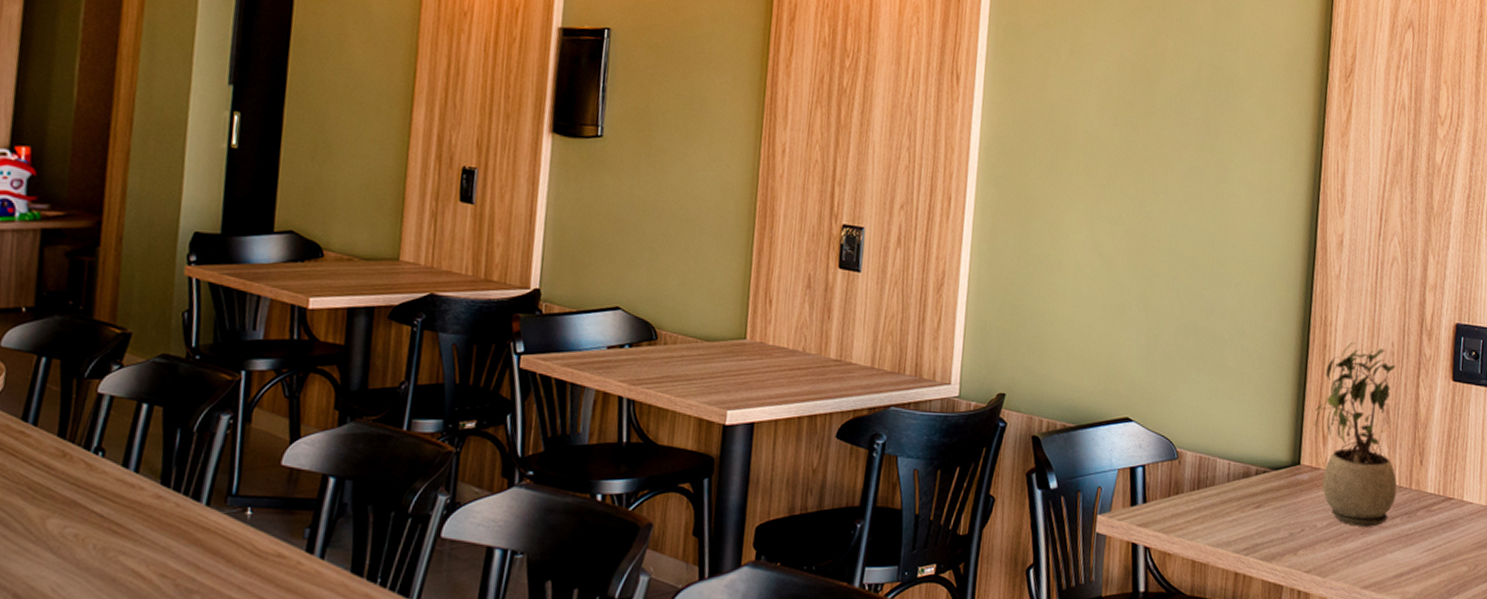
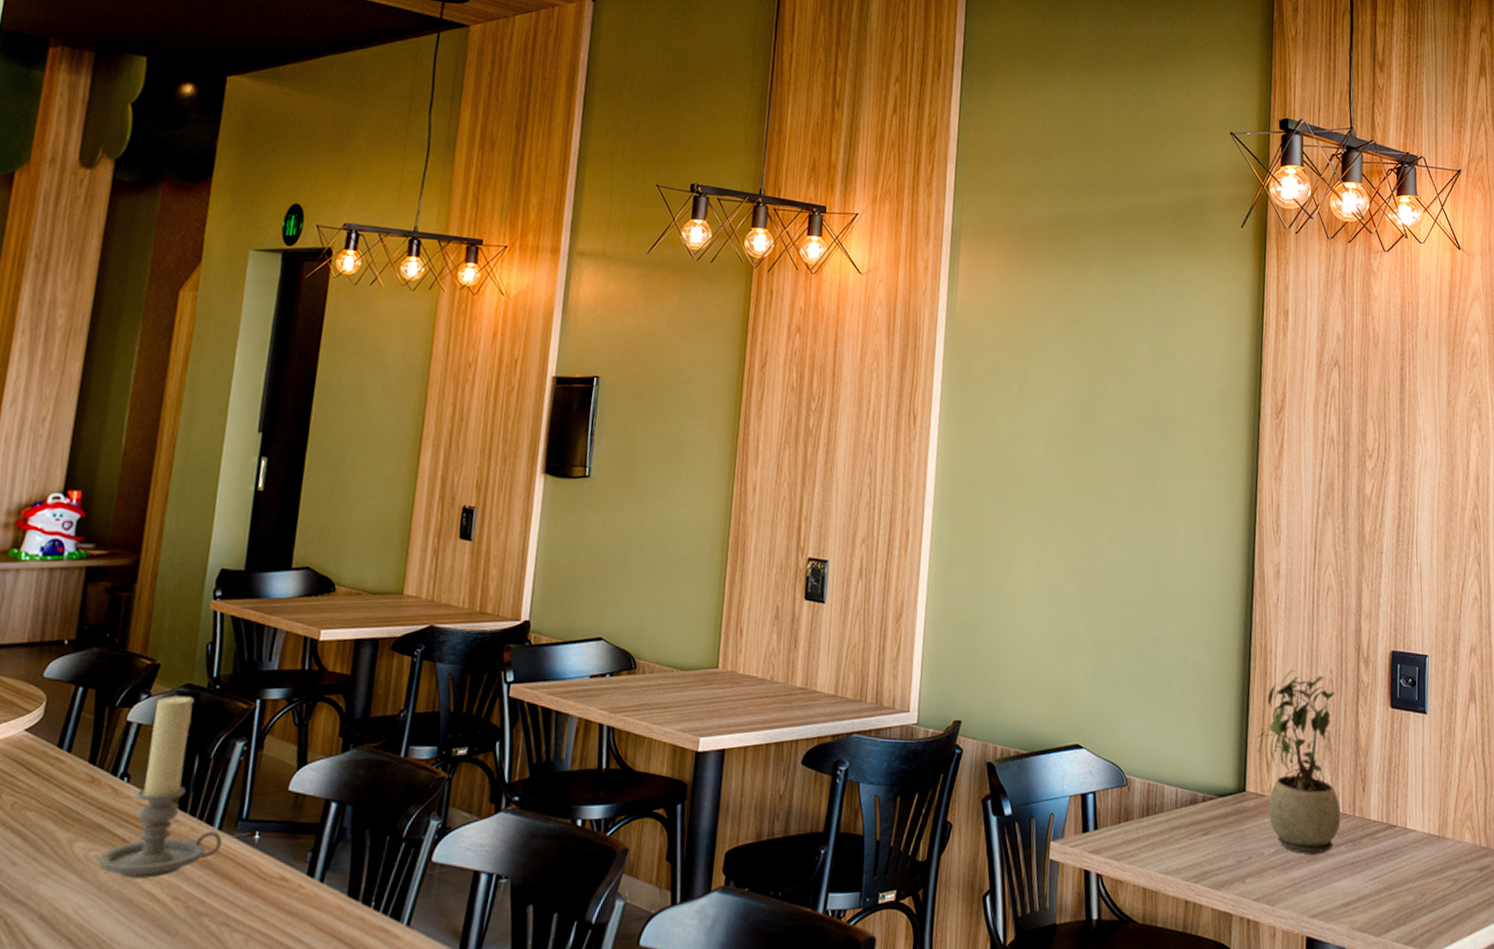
candle holder: none [75,366,211,556] -> present [98,695,222,878]

